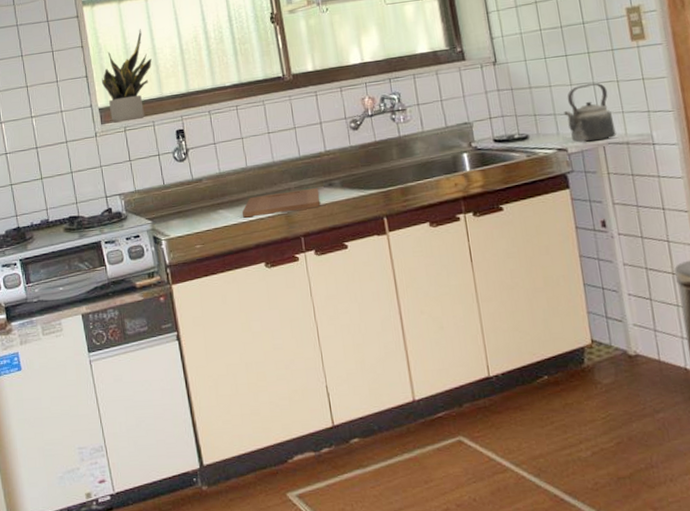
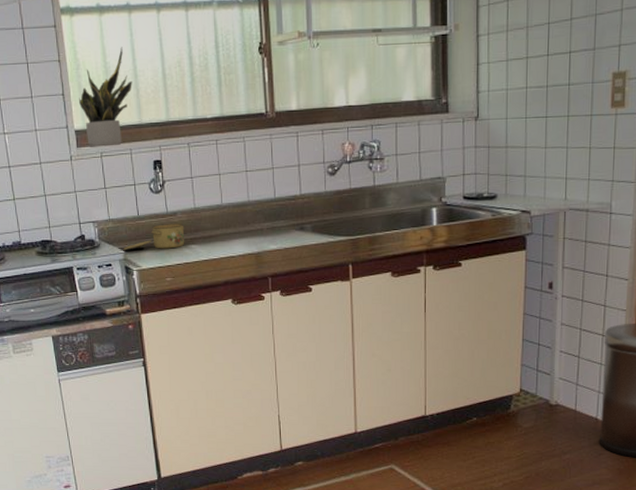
cooking pot: none [150,189,213,220] -> present [123,223,185,250]
cutting board: present [242,187,321,218] -> none [214,230,291,255]
kettle: present [564,82,616,143] -> none [534,147,579,206]

